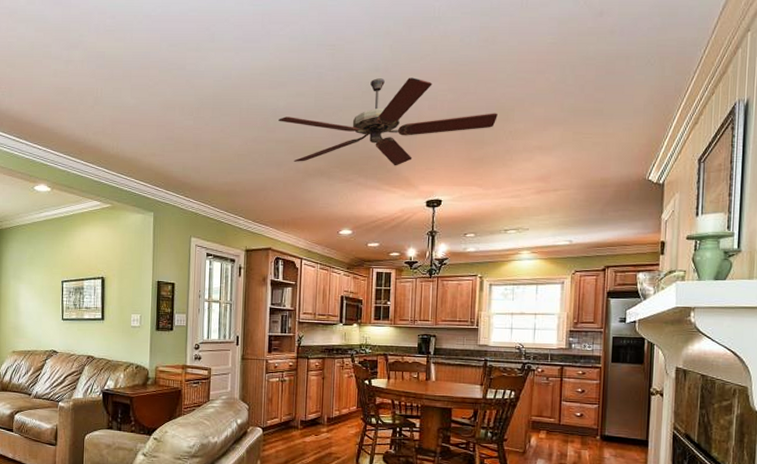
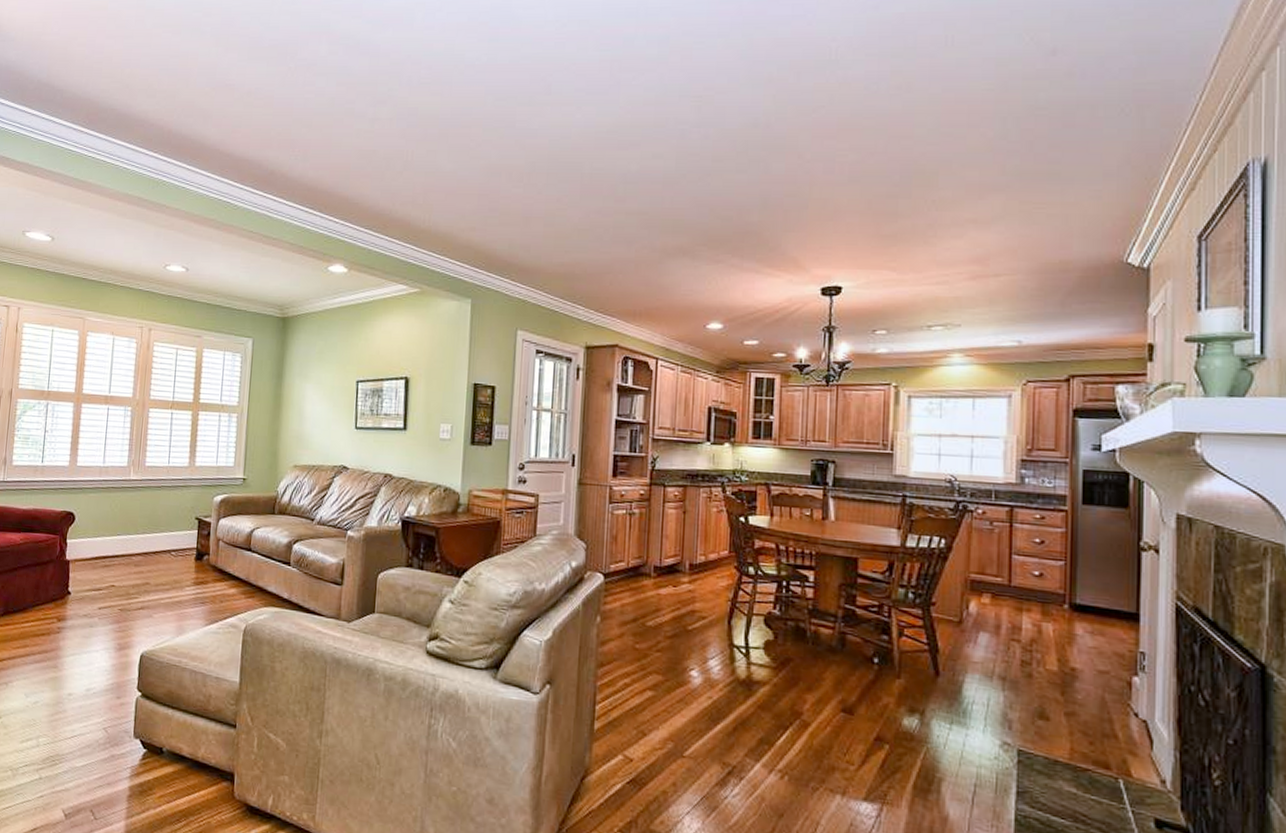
ceiling fan: present [278,77,498,166] -> none [629,134,916,244]

